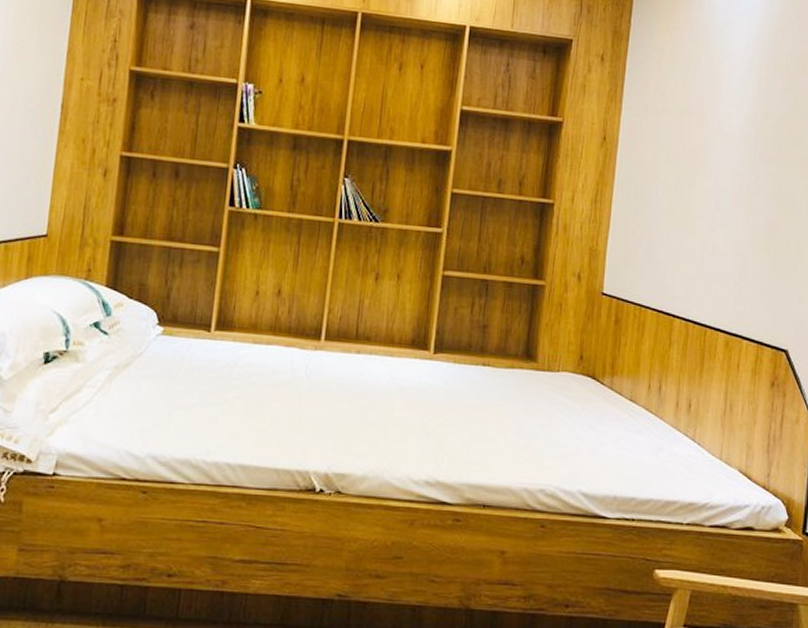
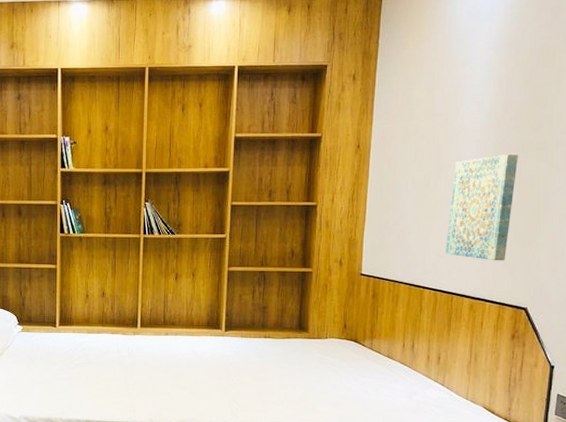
wall art: none [699,167,778,292] -> present [445,154,518,261]

